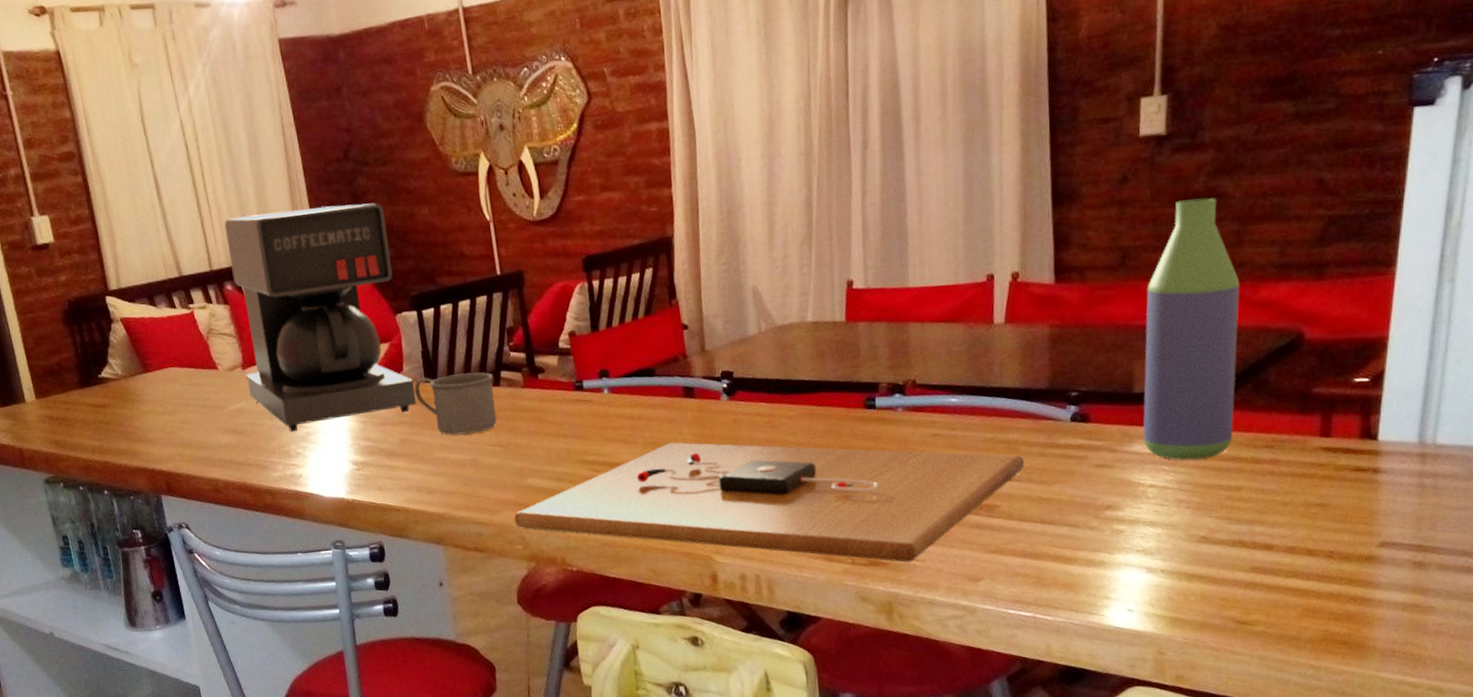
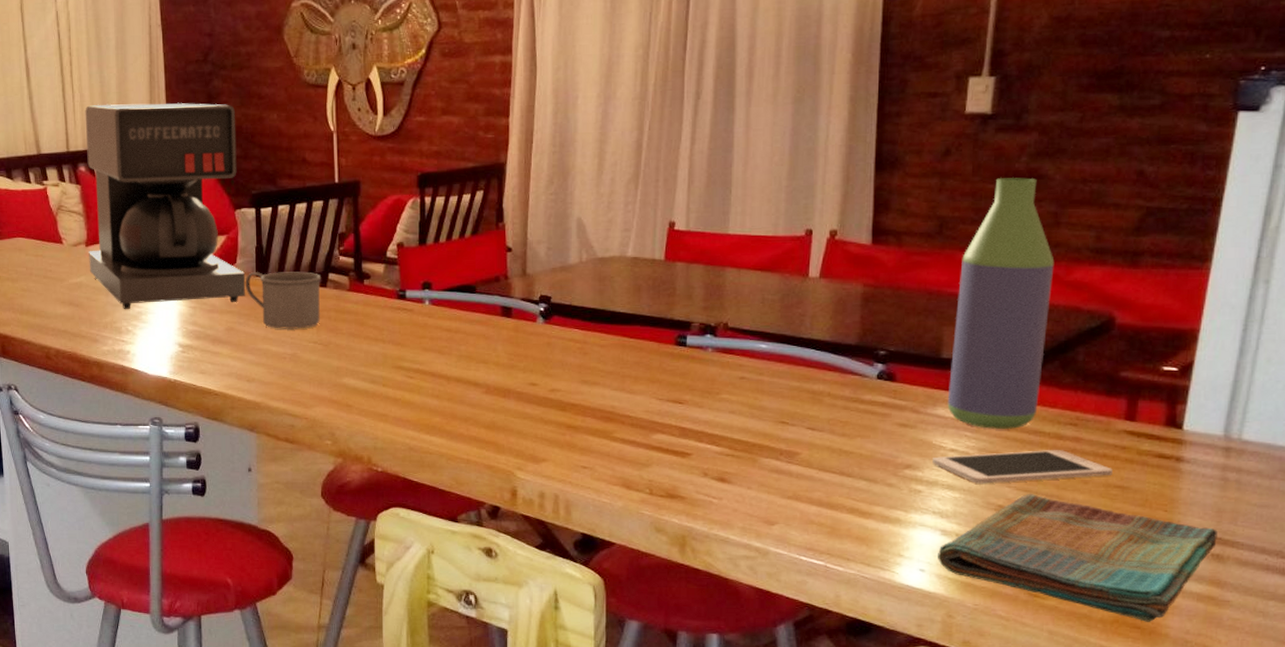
cutting board: present [514,442,1025,562] -> none [327,358,829,498]
cell phone: none [1132,474,1311,517] -> present [932,450,1113,484]
dish towel: none [1145,521,1418,637] -> present [938,494,1218,622]

